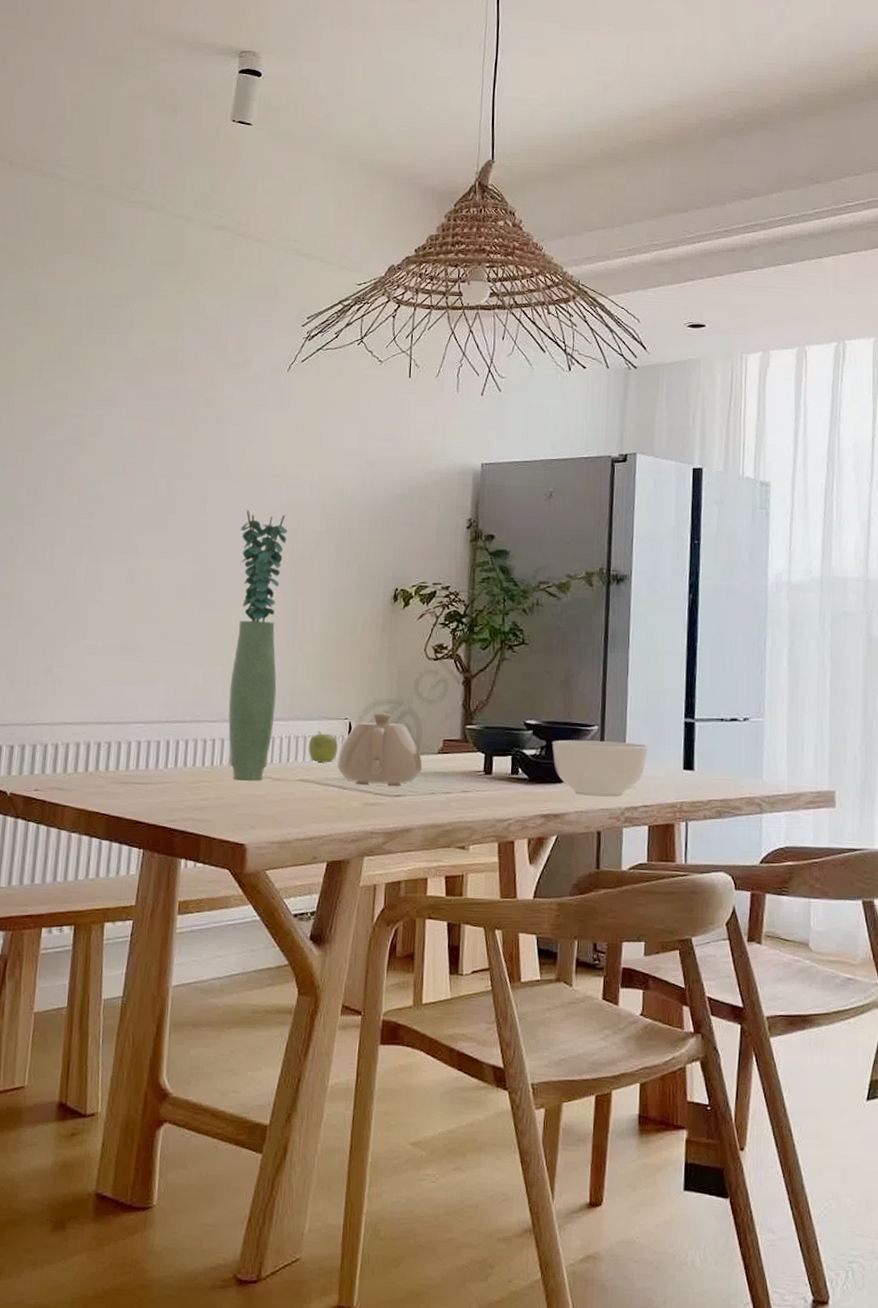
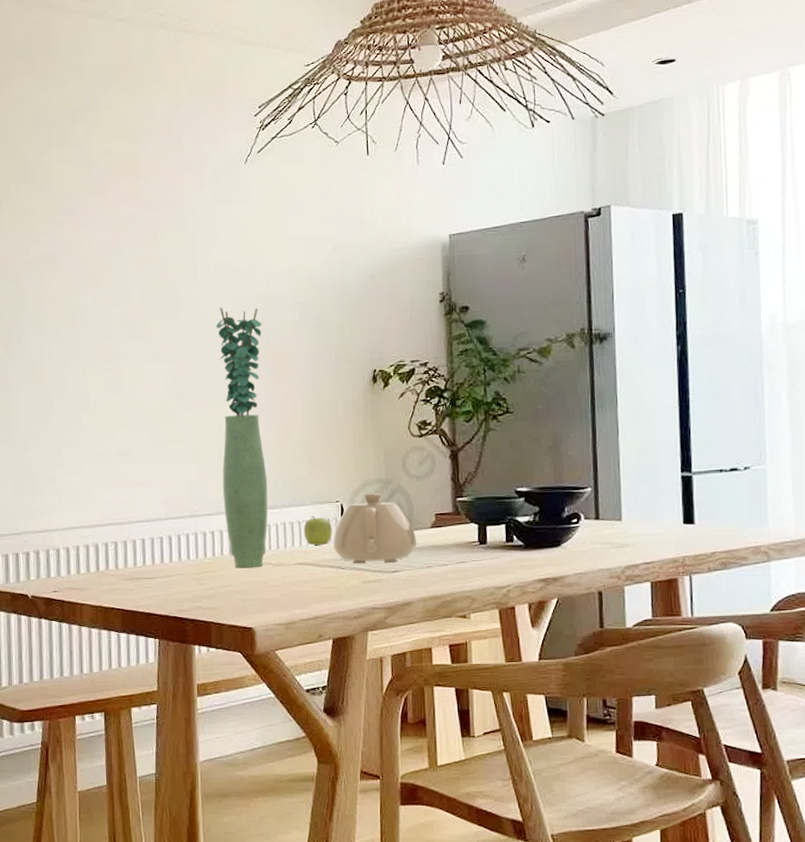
bowl: present [551,739,648,797] -> none [544,501,645,557]

